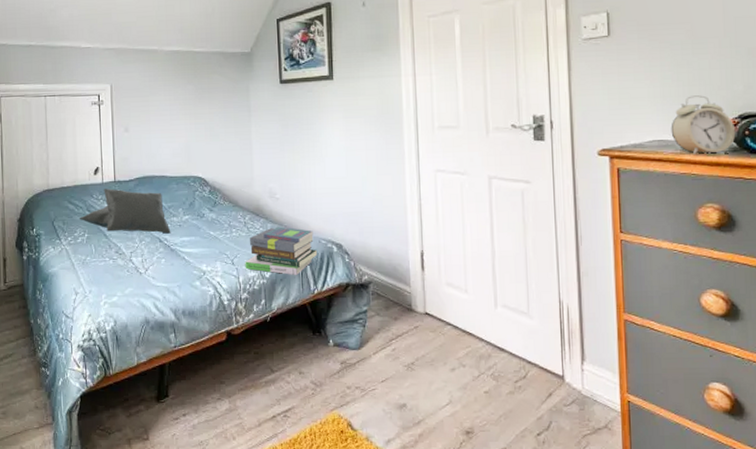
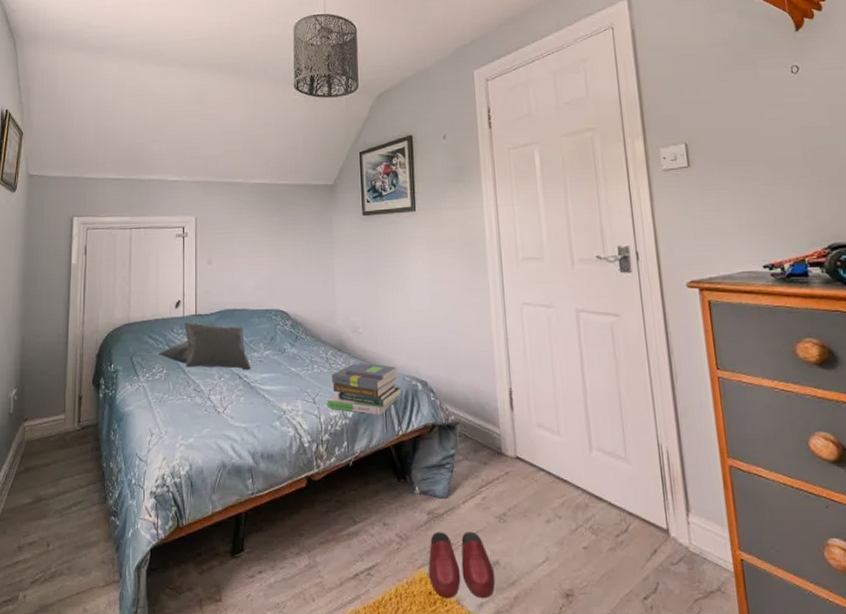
slippers: none [341,379,402,435] -> present [428,531,495,598]
alarm clock: present [671,95,736,154] -> none [759,225,828,286]

